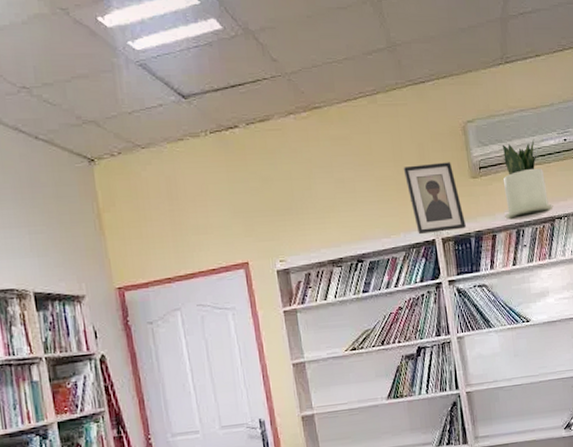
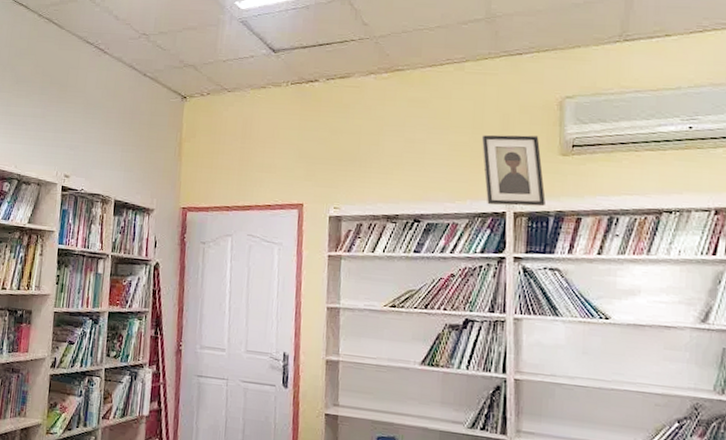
planter: present [500,139,553,221] -> none [595,123,662,208]

